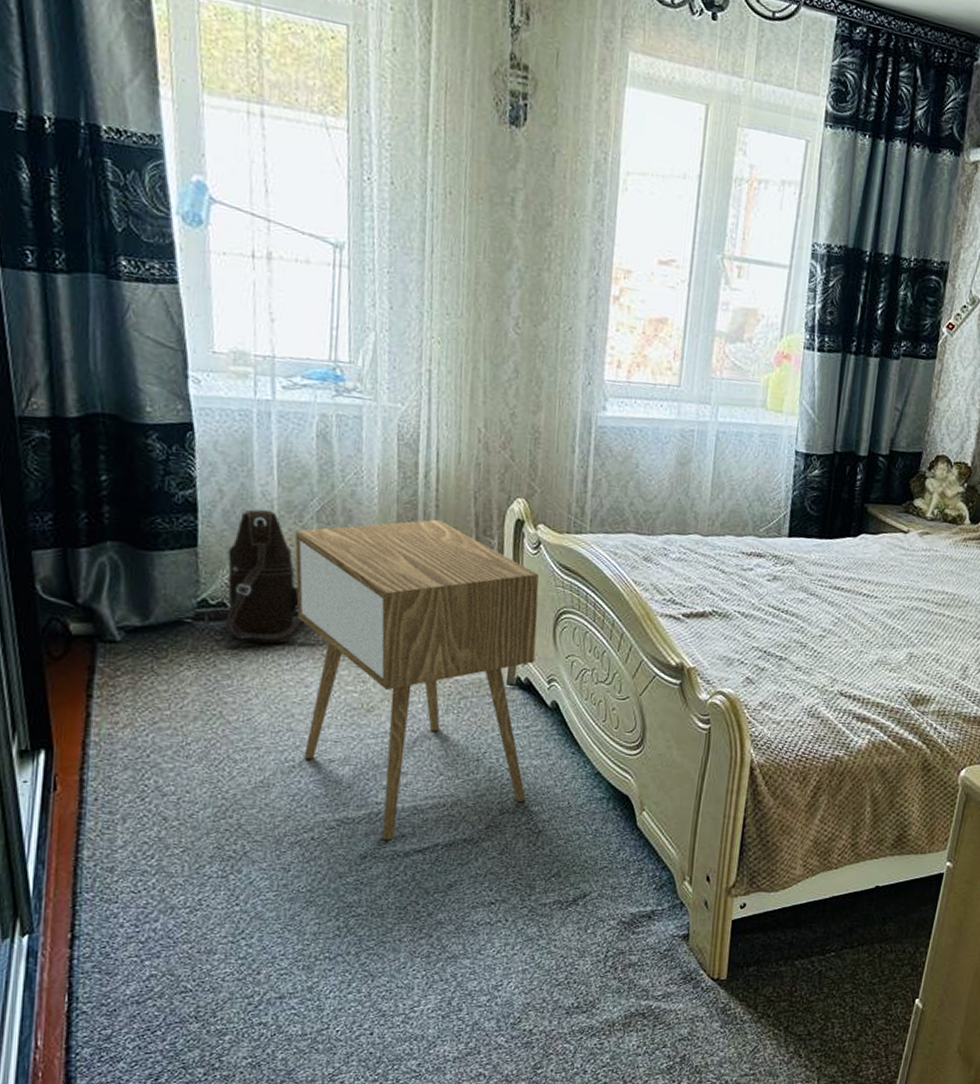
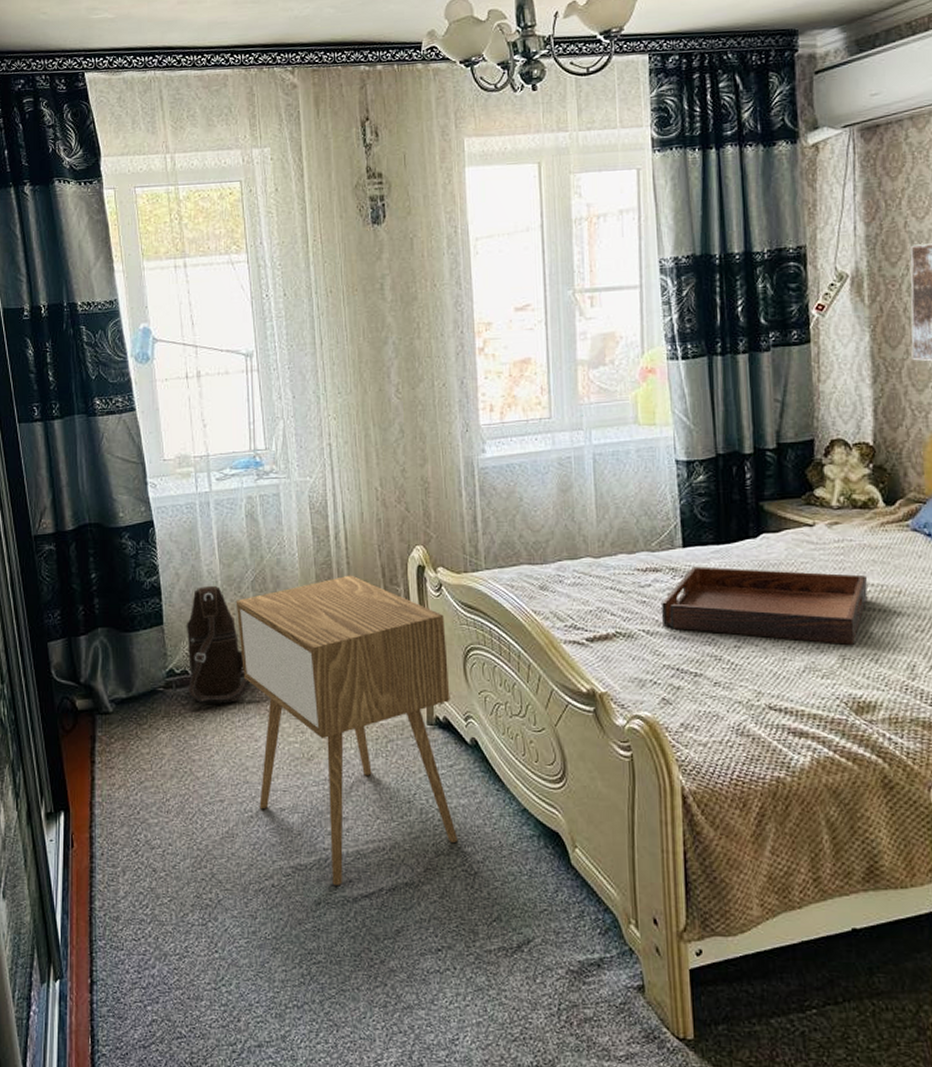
serving tray: none [758,556,943,644] -> present [662,566,868,645]

